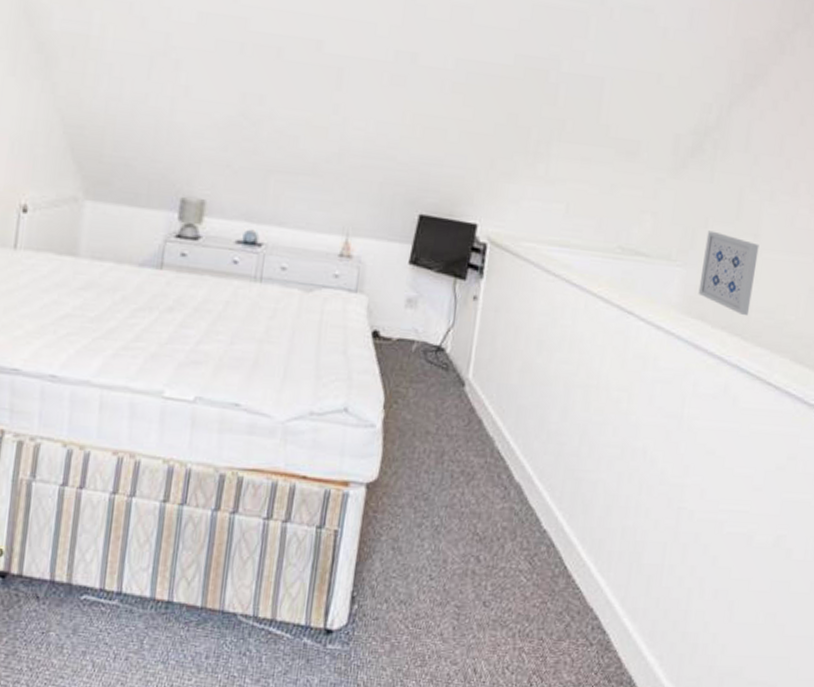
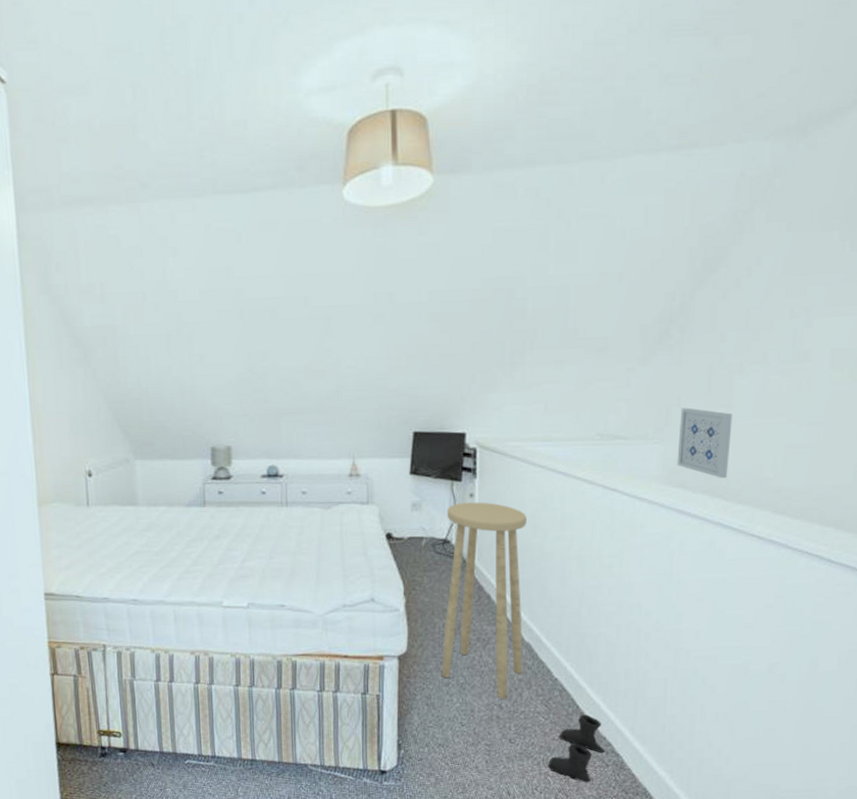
stool: none [414,305,533,550] -> present [441,502,526,699]
boots: none [524,578,592,664] -> present [547,715,606,782]

